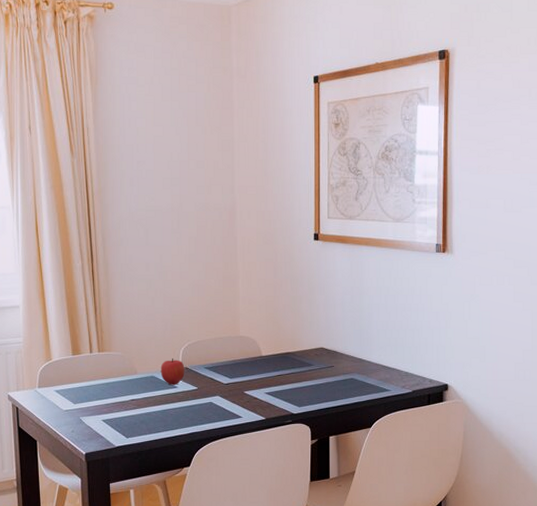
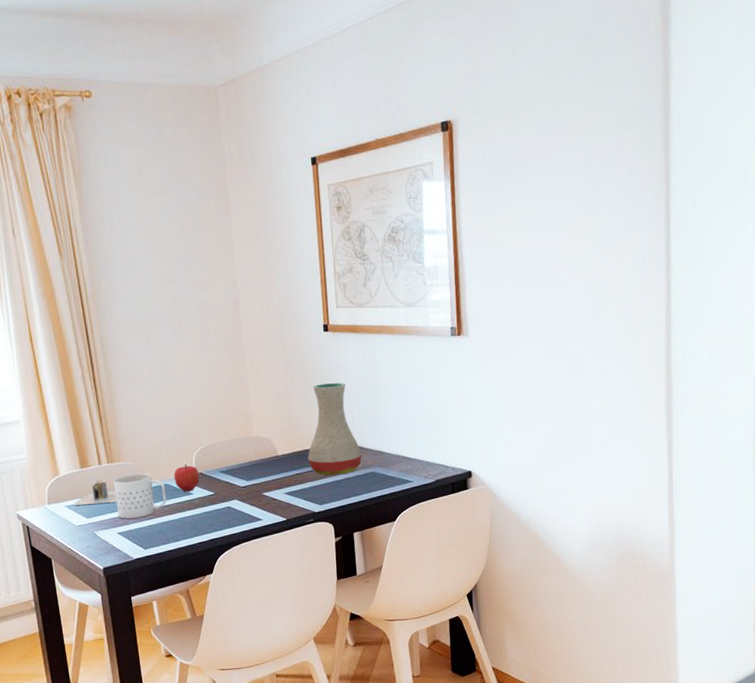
napkin holder: none [63,368,104,390] -> present [74,480,117,505]
mug: none [102,363,152,407] -> present [113,473,167,519]
vase: none [290,289,343,379] -> present [308,382,362,476]

